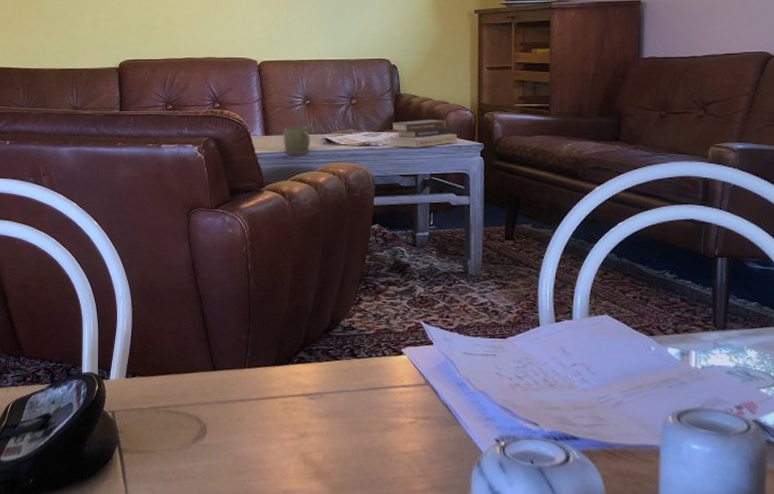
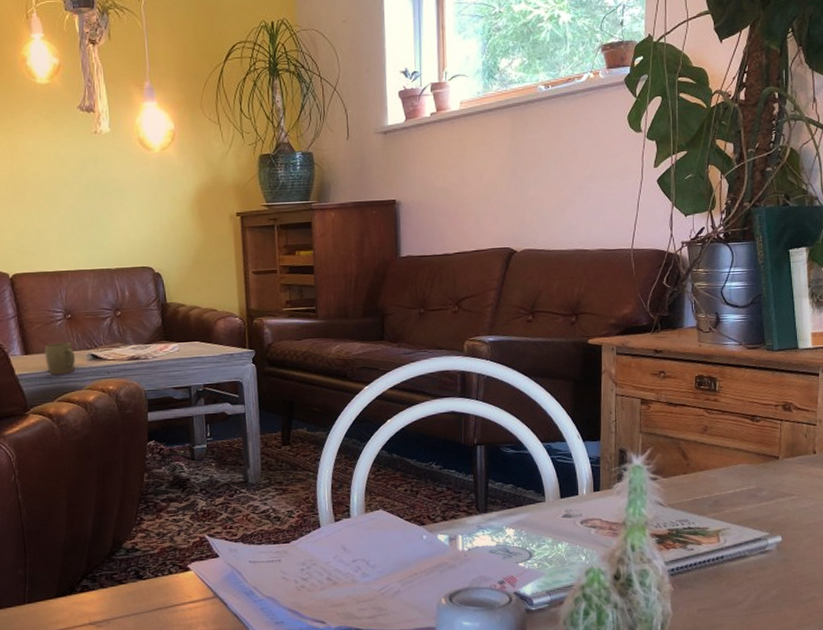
books: present [389,119,458,148] -> none [158,327,229,359]

